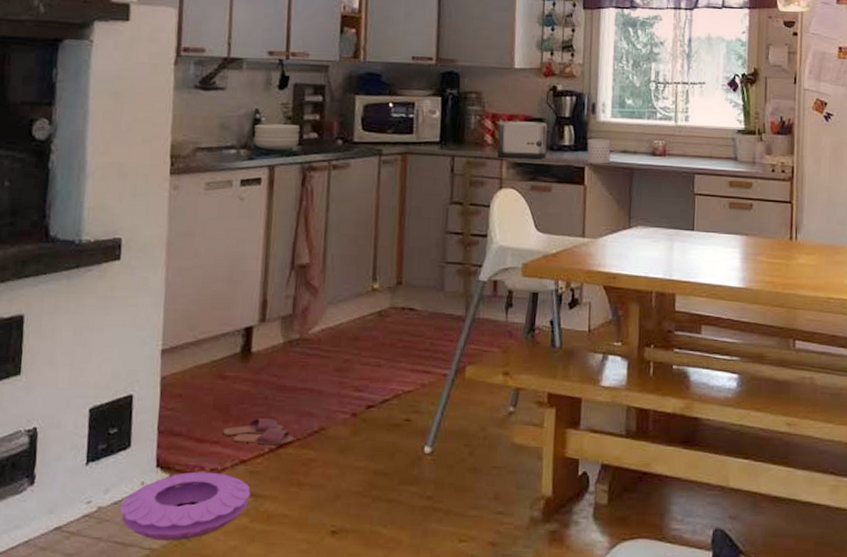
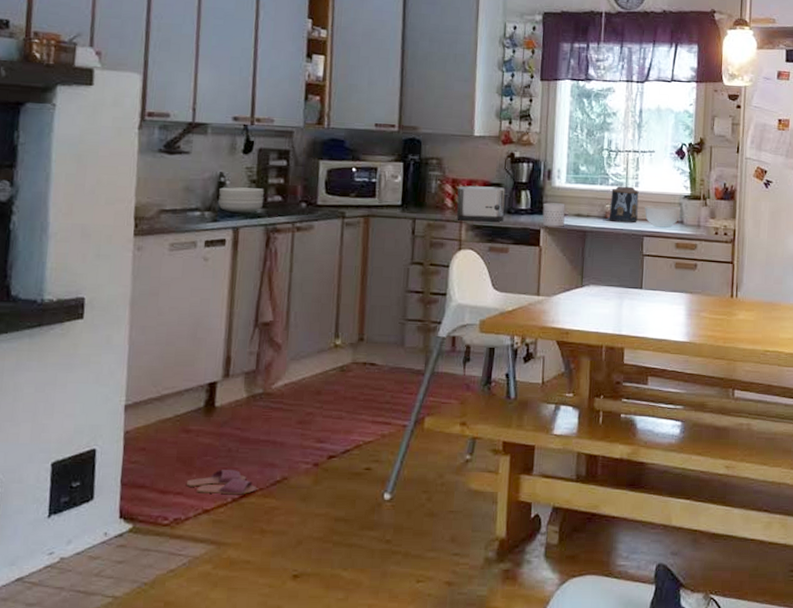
dog toy: present [119,471,250,541] -> none [82,522,213,589]
canister: none [651,120,689,160] -> present [603,186,639,223]
bowl: none [695,140,735,165] -> present [644,205,681,228]

